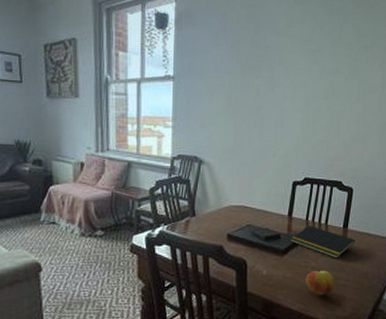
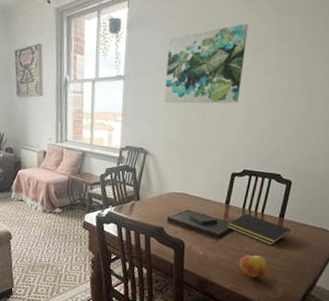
wall art: none [219,24,302,108] -> present [165,23,248,104]

